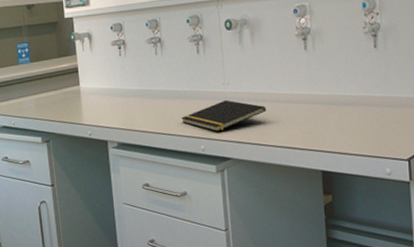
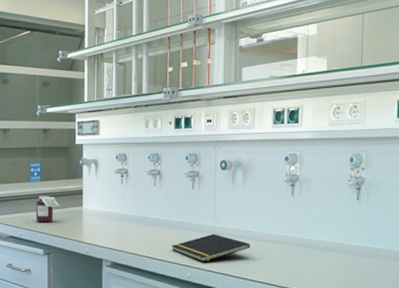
jar: none [27,78,55,108] -> present [36,196,60,223]

